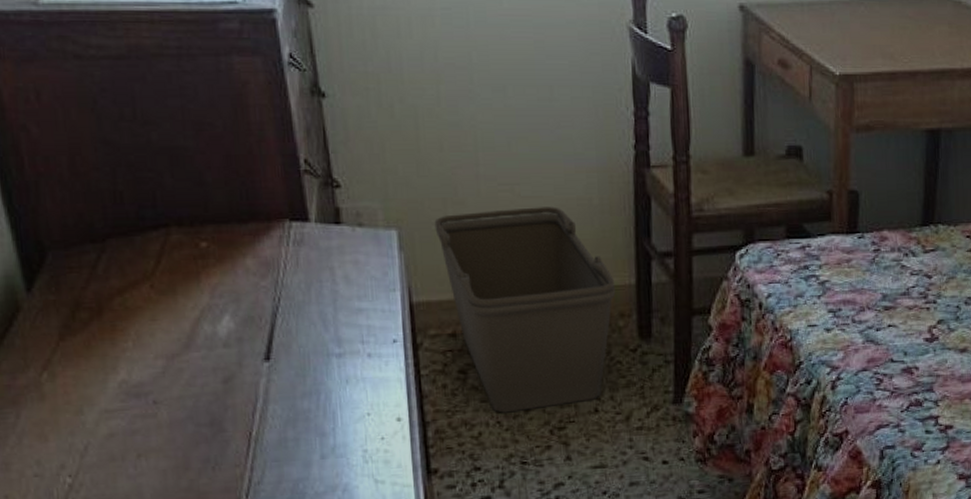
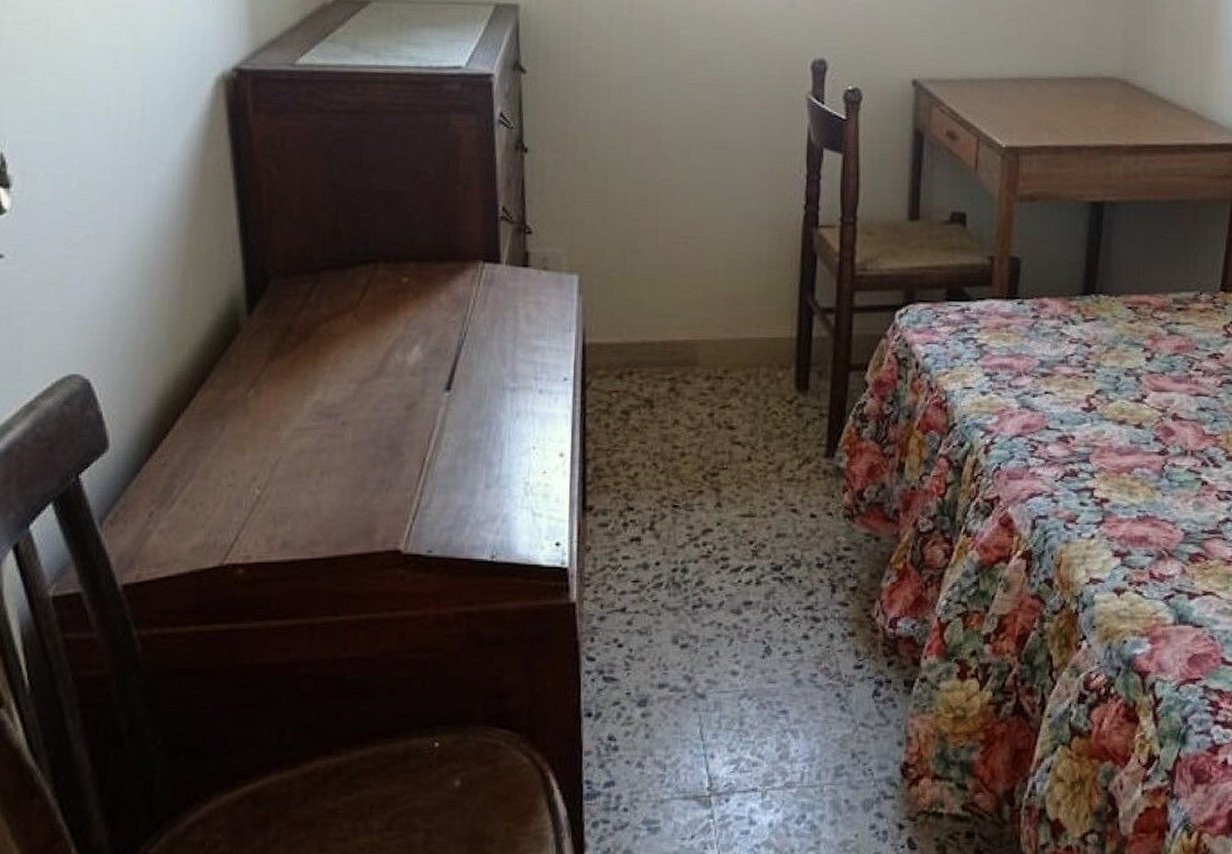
bicycle basket: present [434,207,616,413] -> none [613,259,777,455]

